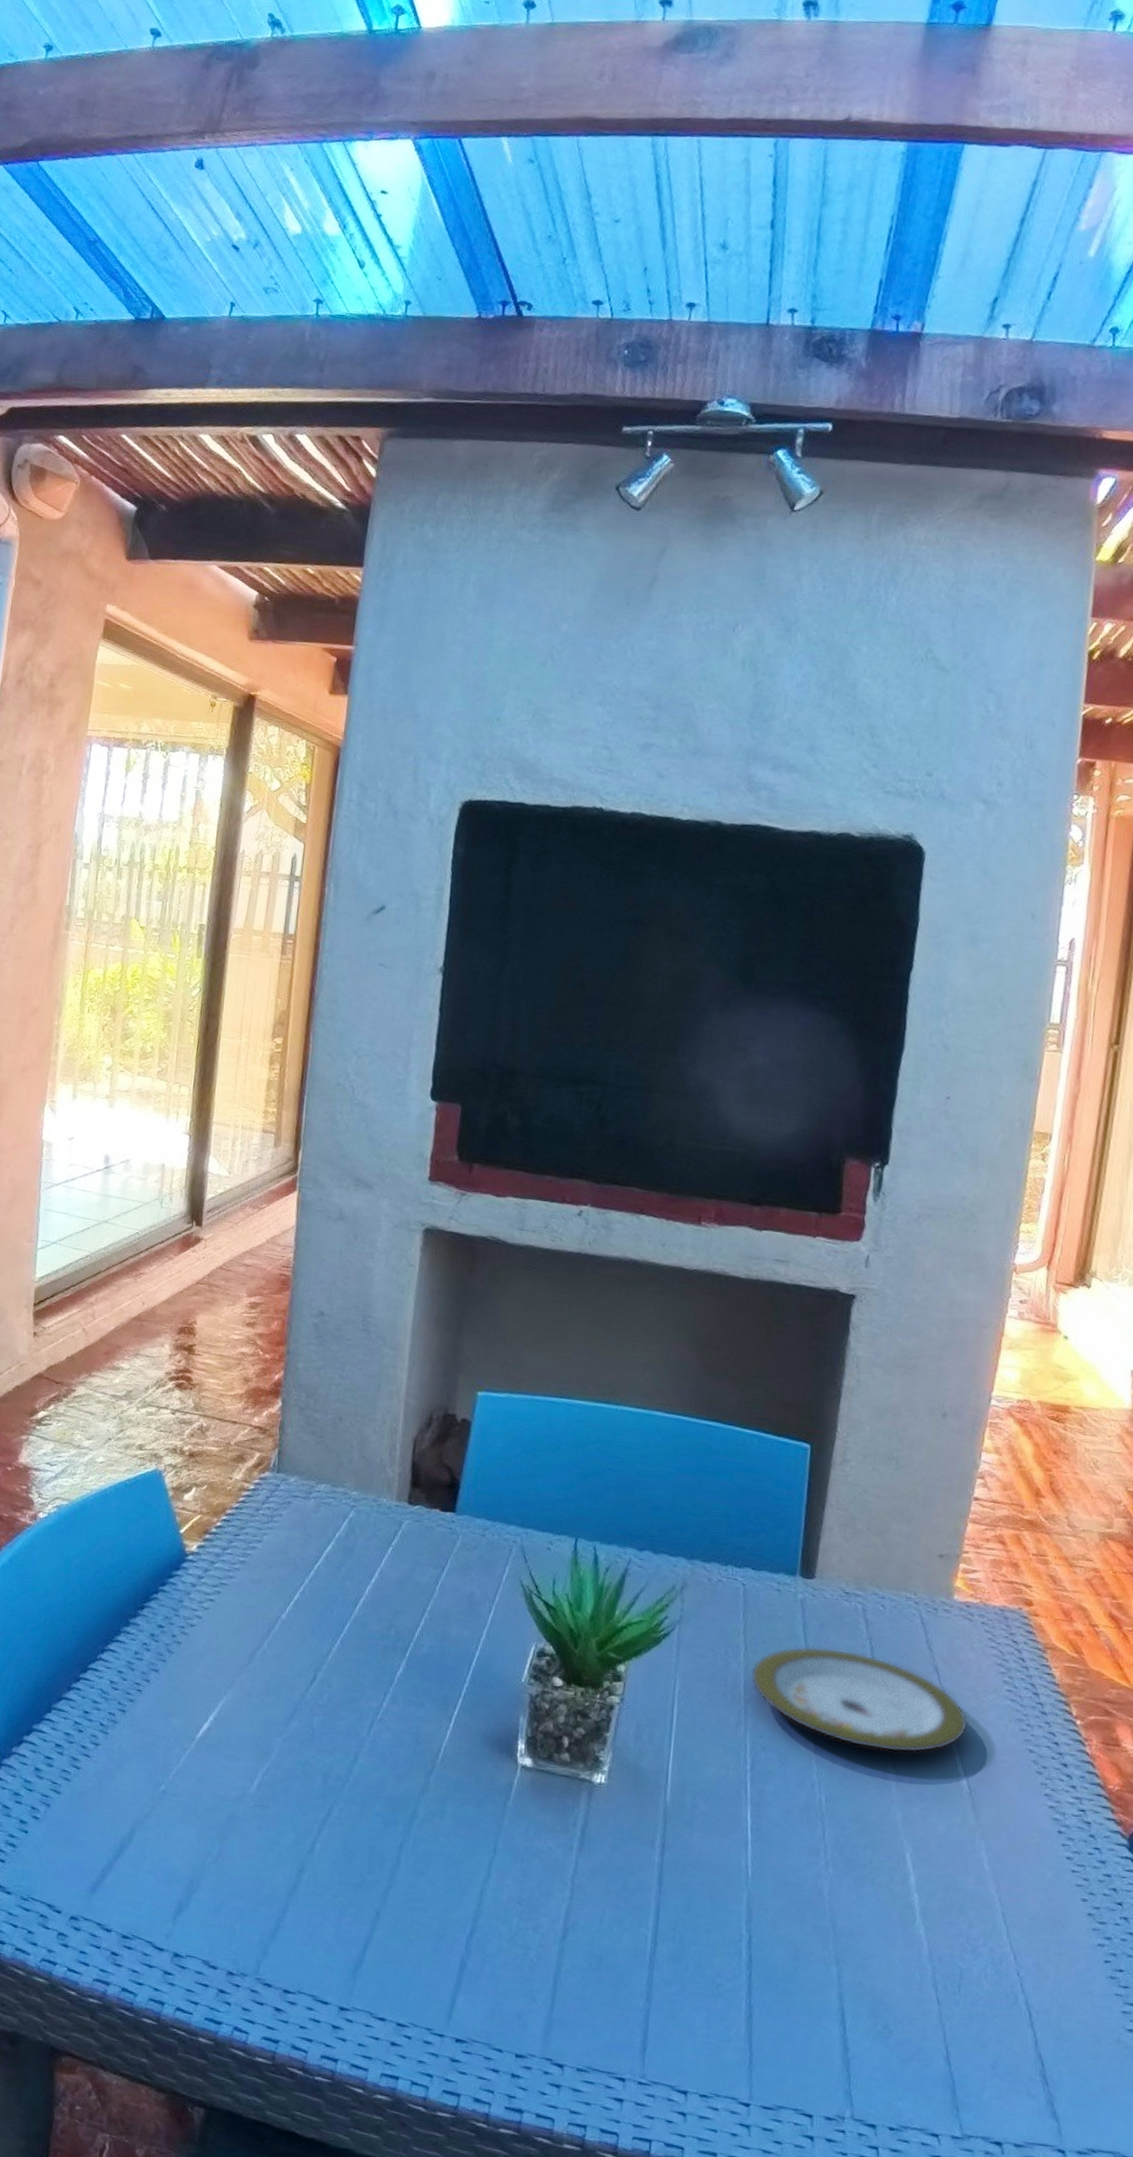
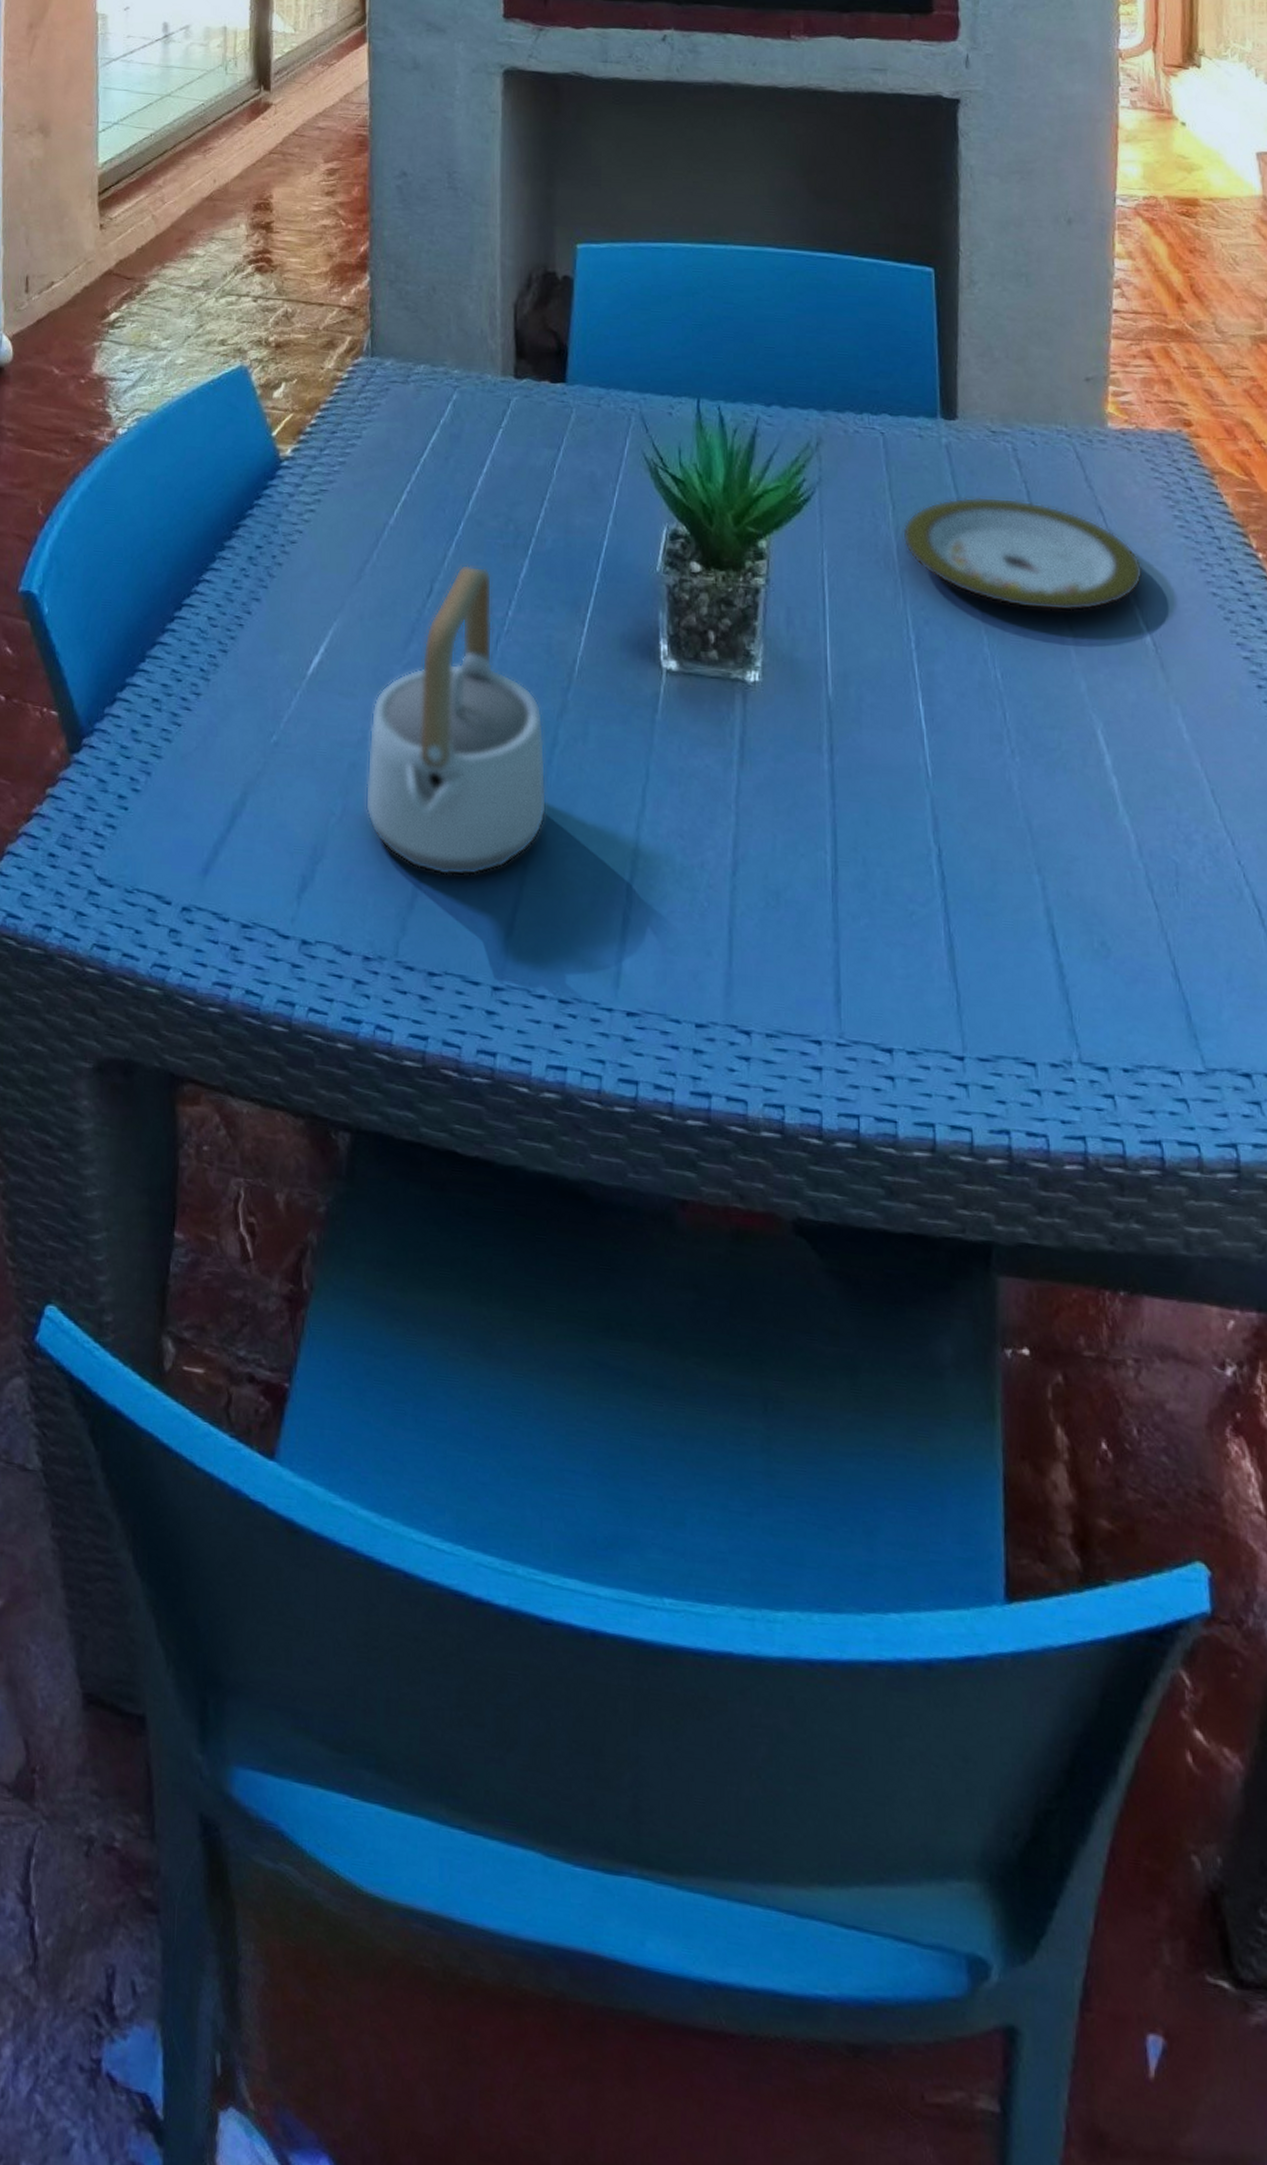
teapot: none [239,1660,406,1917] -> present [365,565,547,876]

